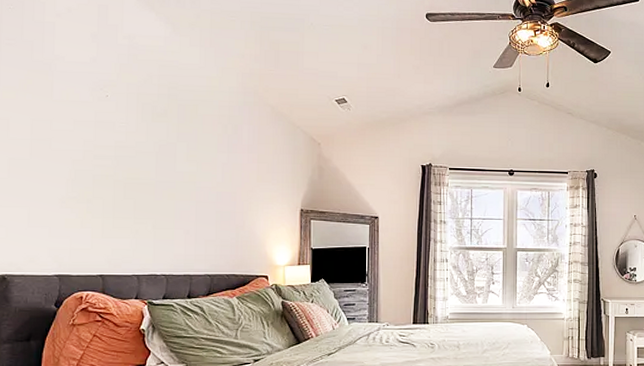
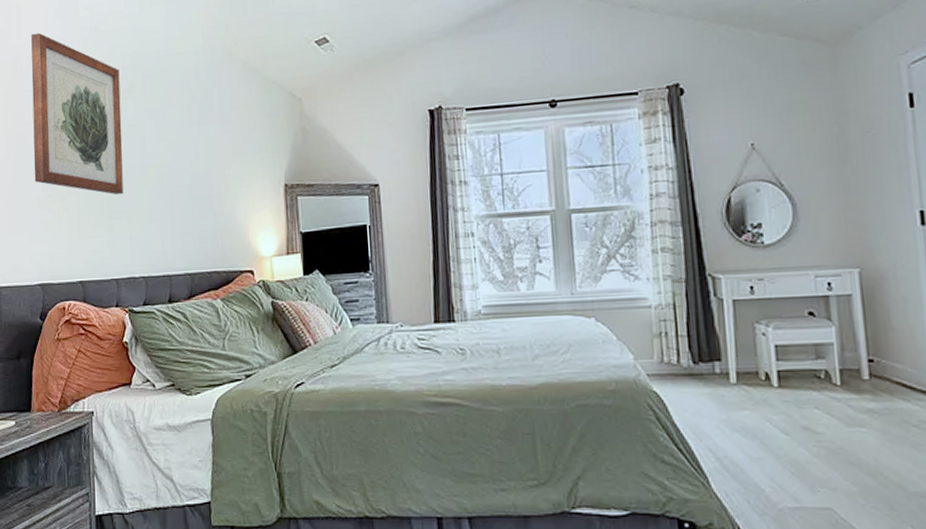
wall art: none [58,50,155,204] -> present [31,32,124,195]

